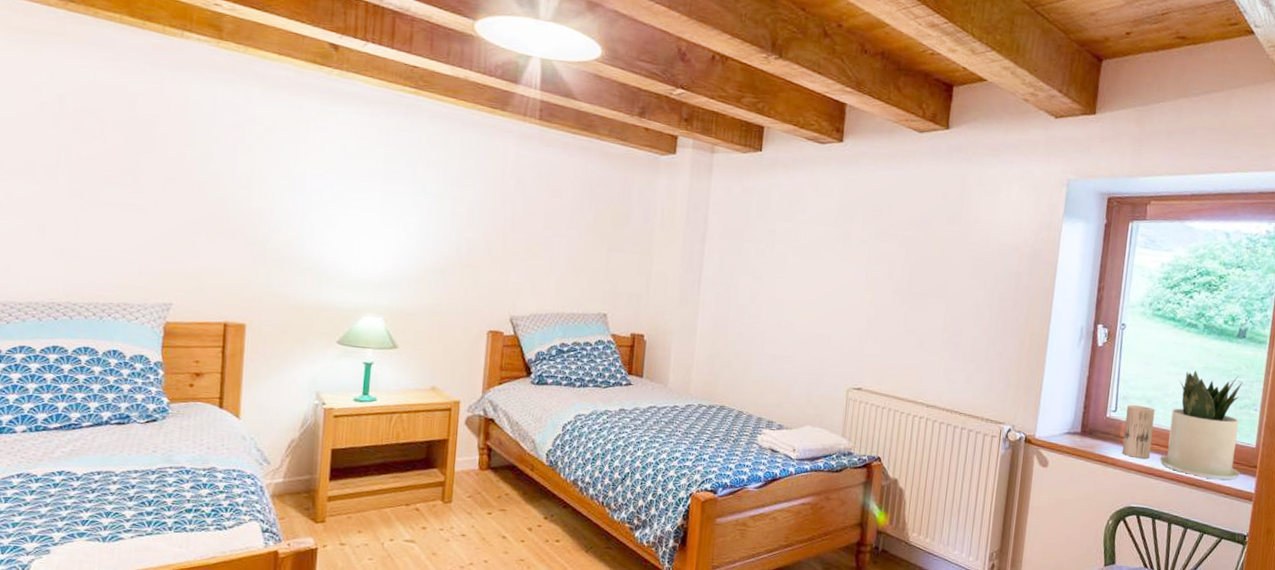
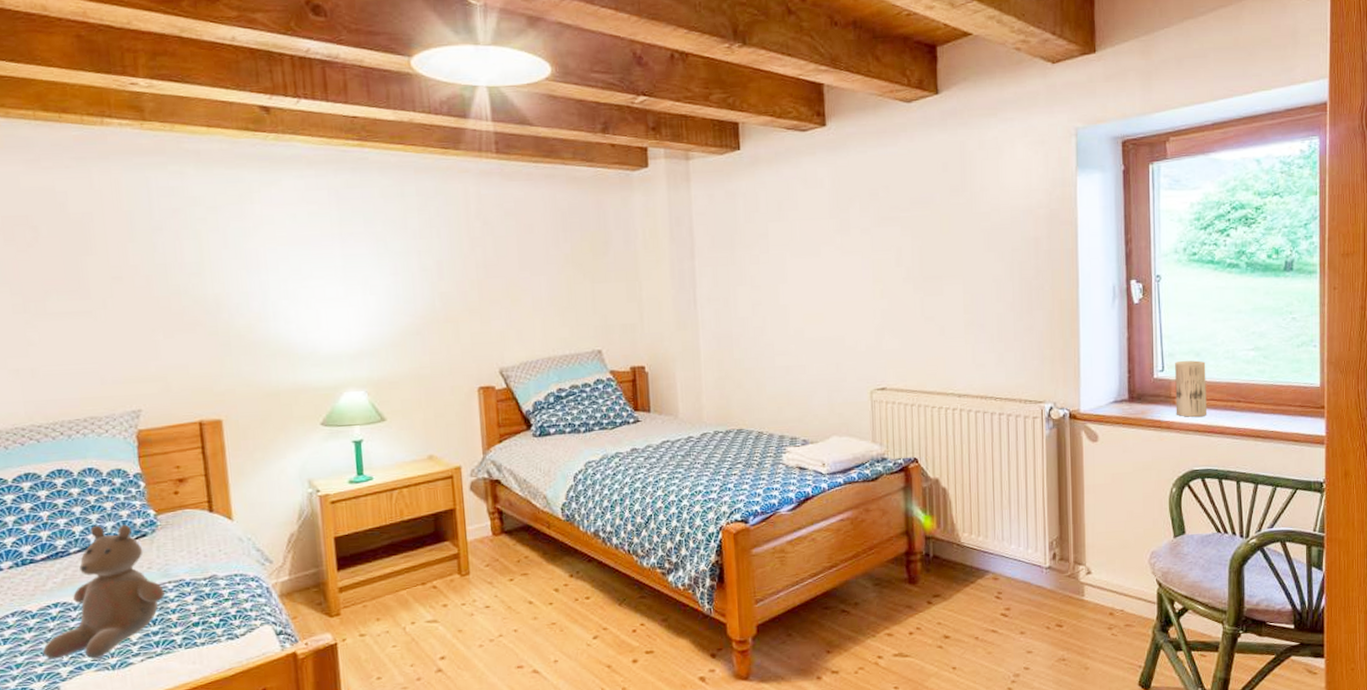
teddy bear: none [41,404,164,529] -> present [43,524,165,660]
planter: present [1159,370,1243,480] -> none [1217,313,1308,428]

